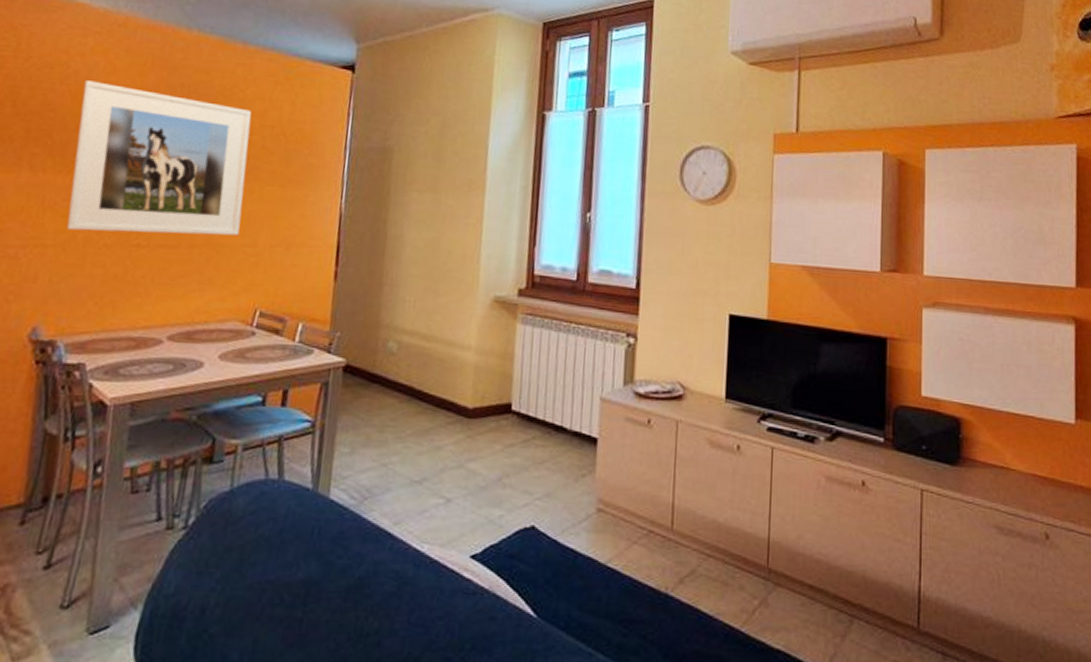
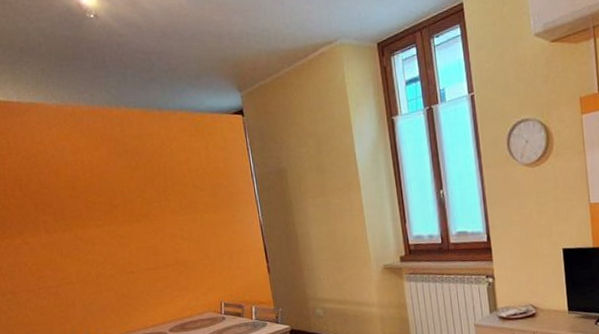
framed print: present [67,80,252,236] -> none [61,160,195,269]

